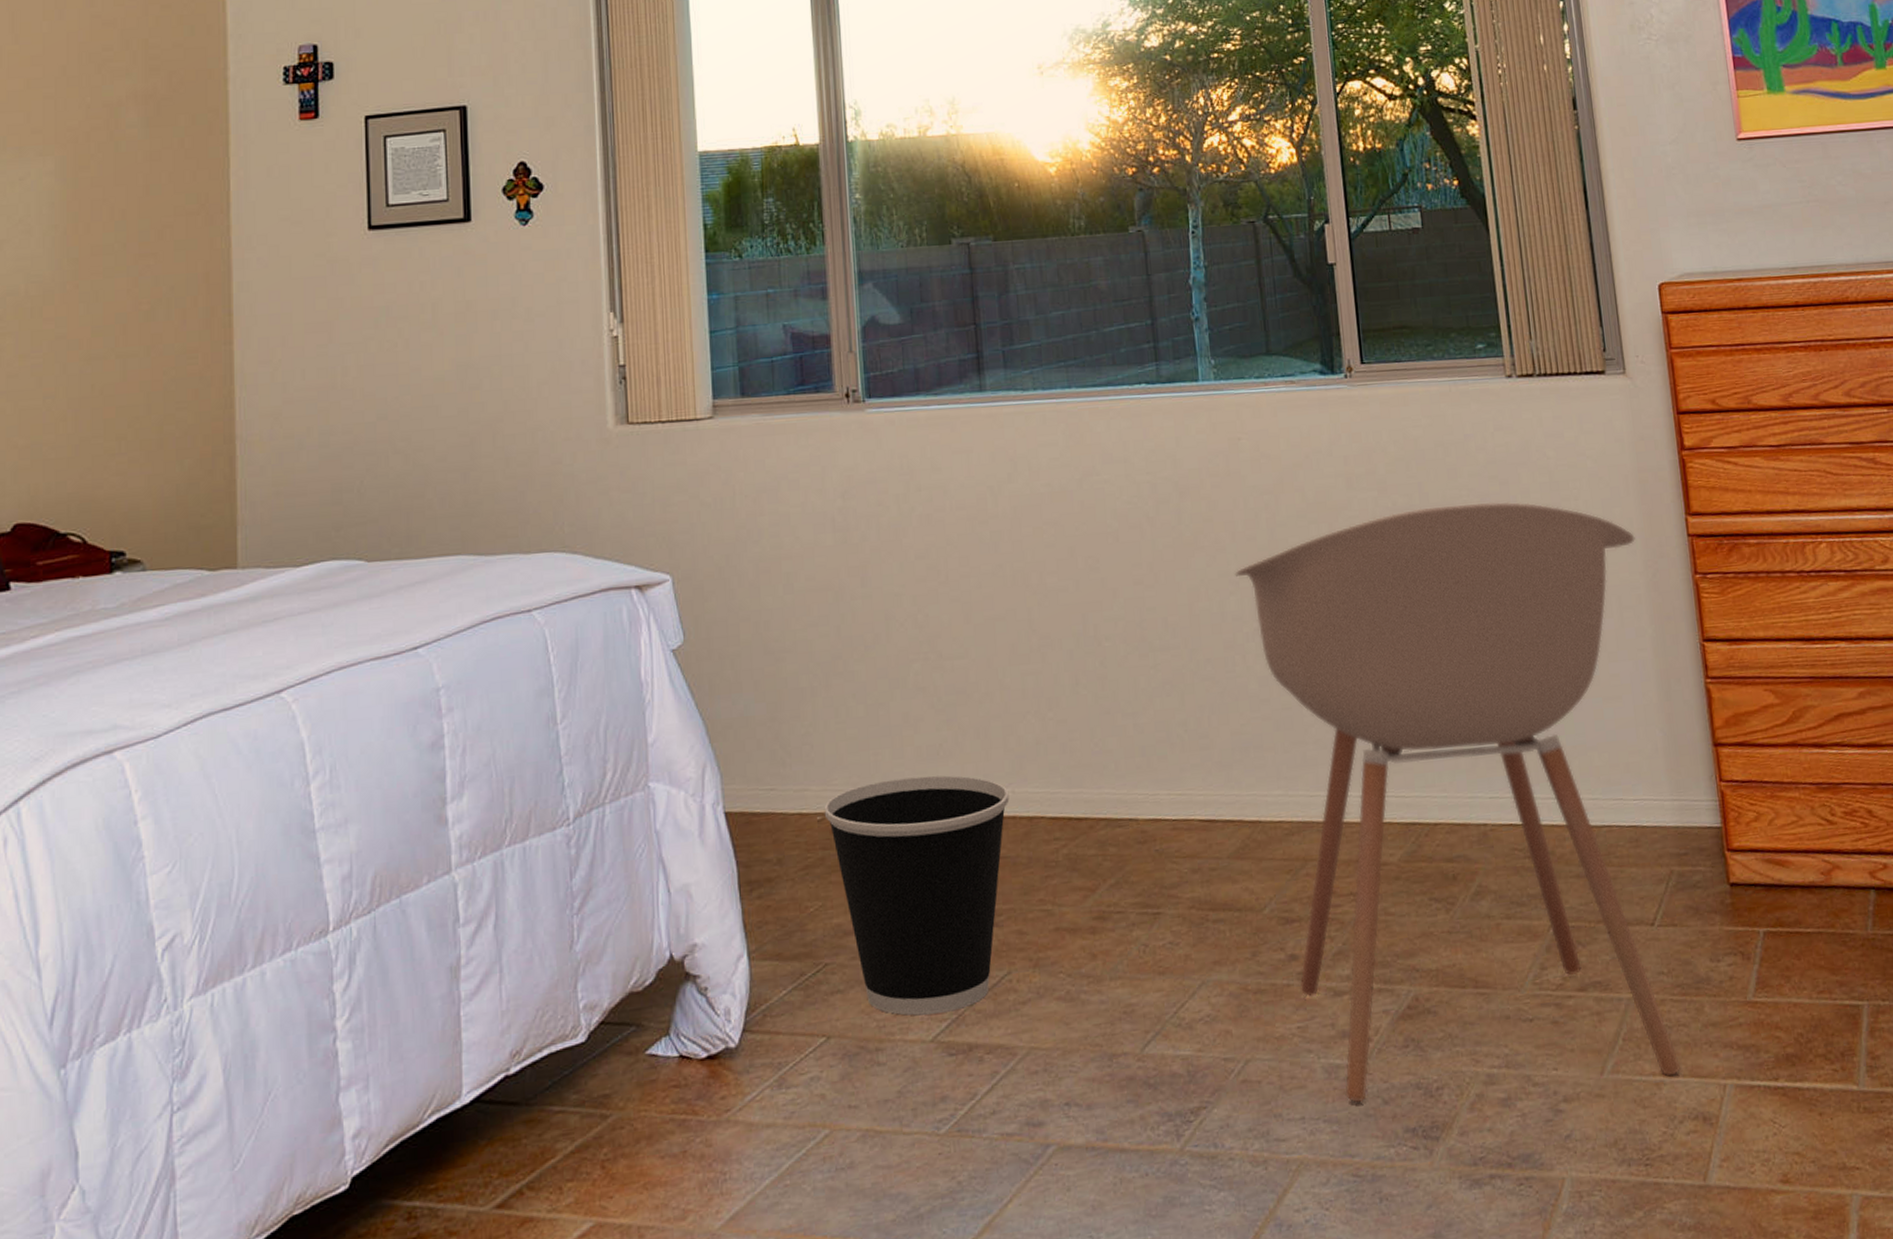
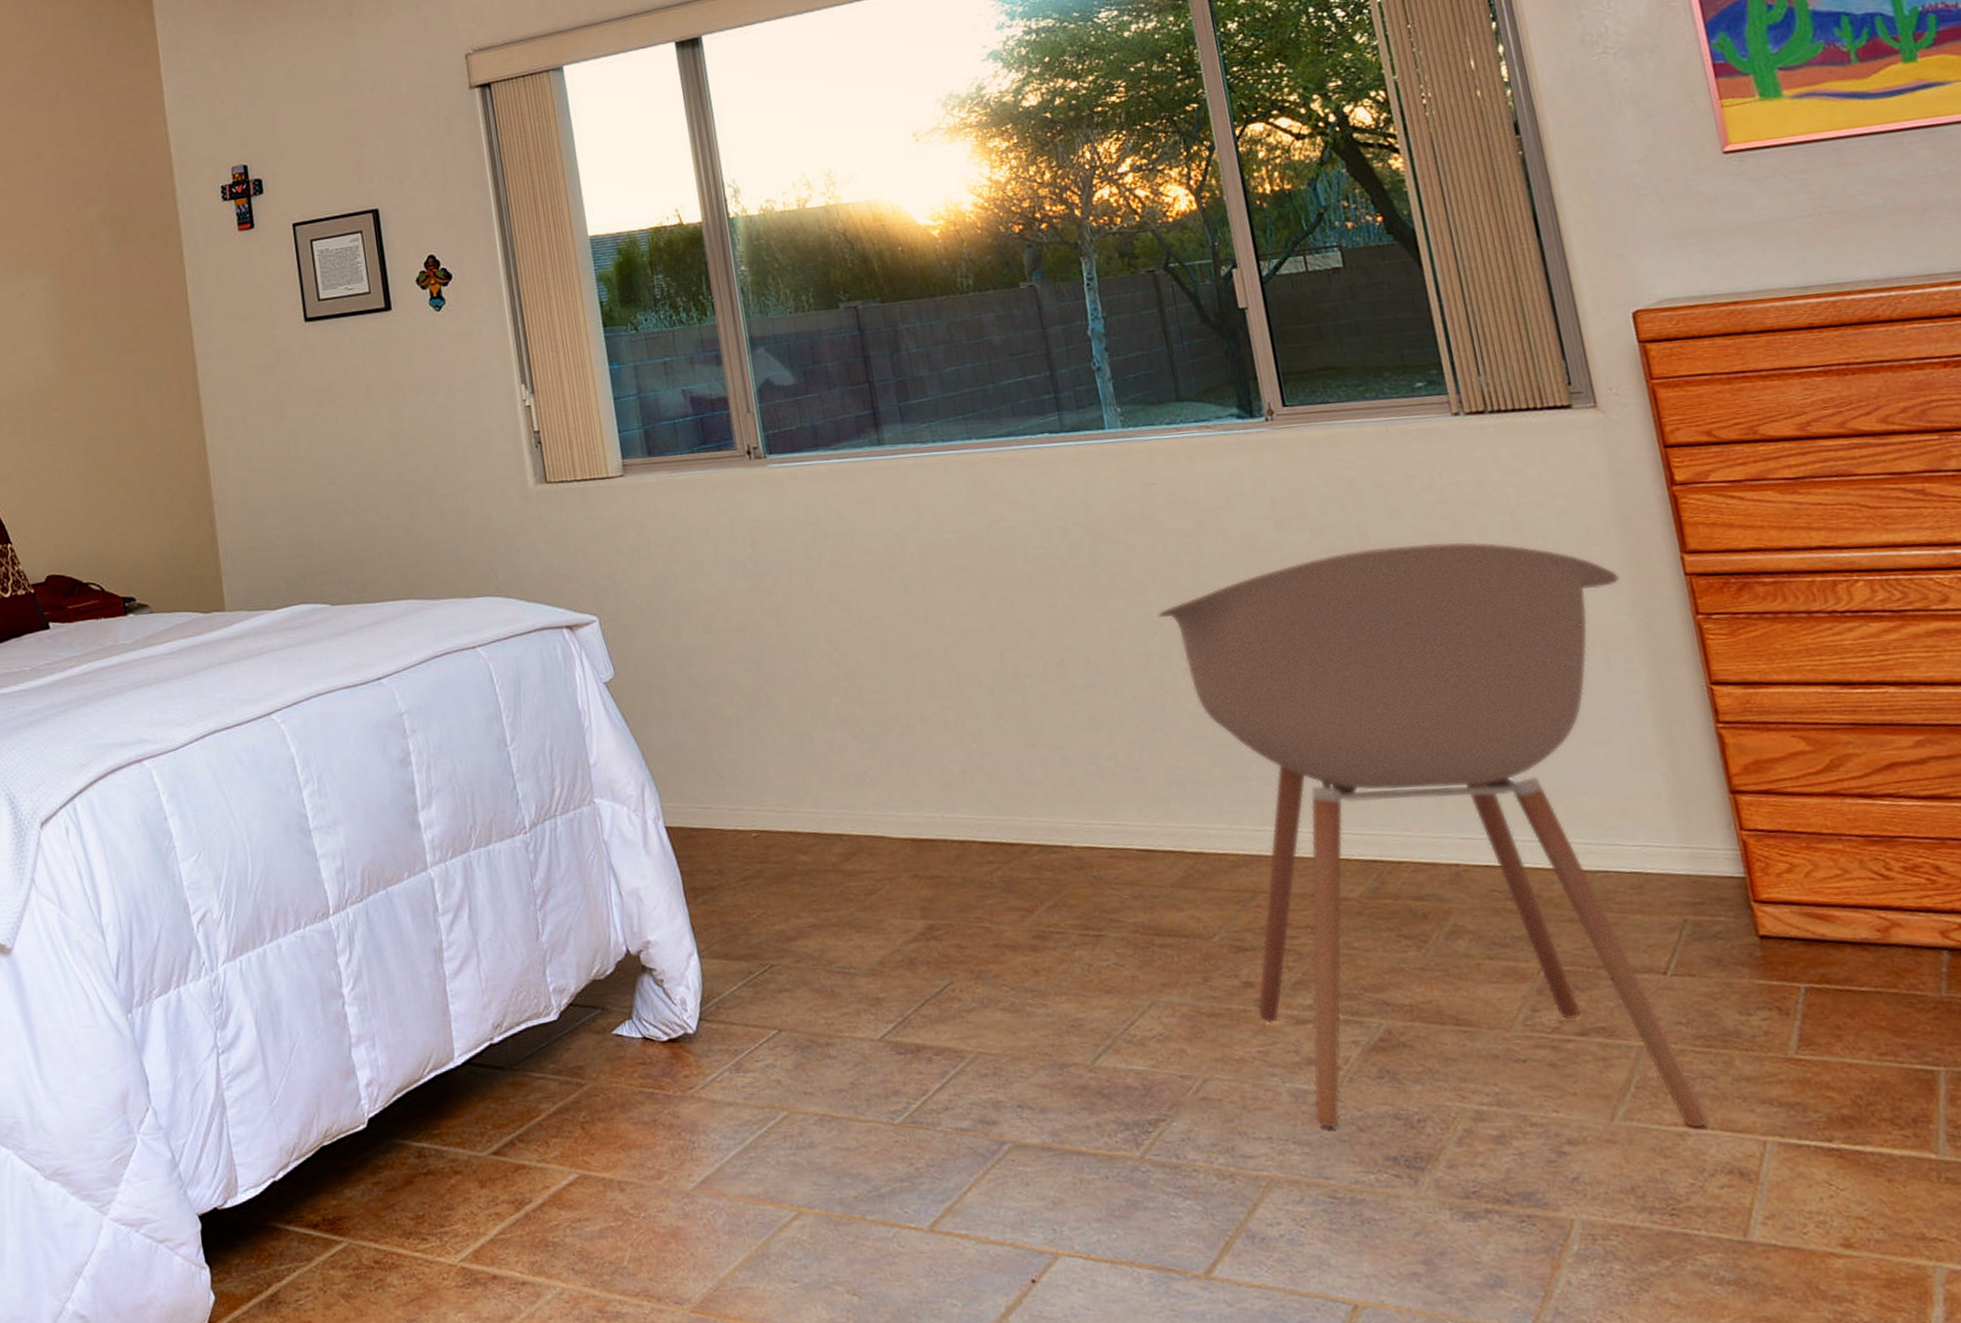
wastebasket: present [824,775,1010,1016] -> none [758,799,939,1016]

